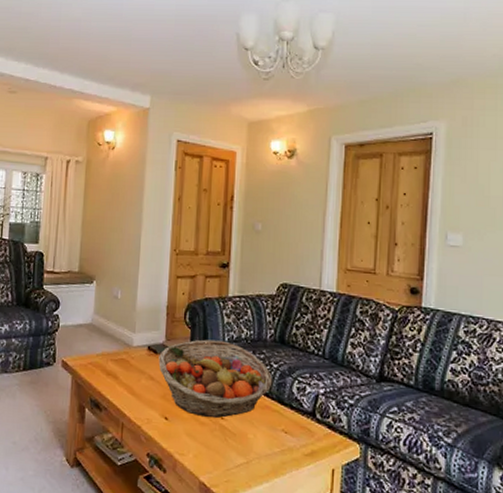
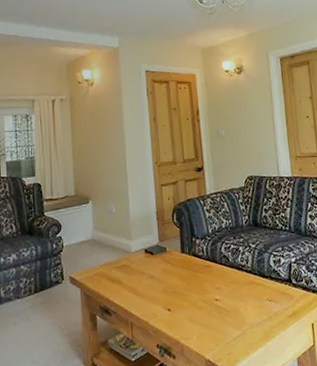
fruit basket: present [158,339,273,418] -> none [155,233,254,302]

